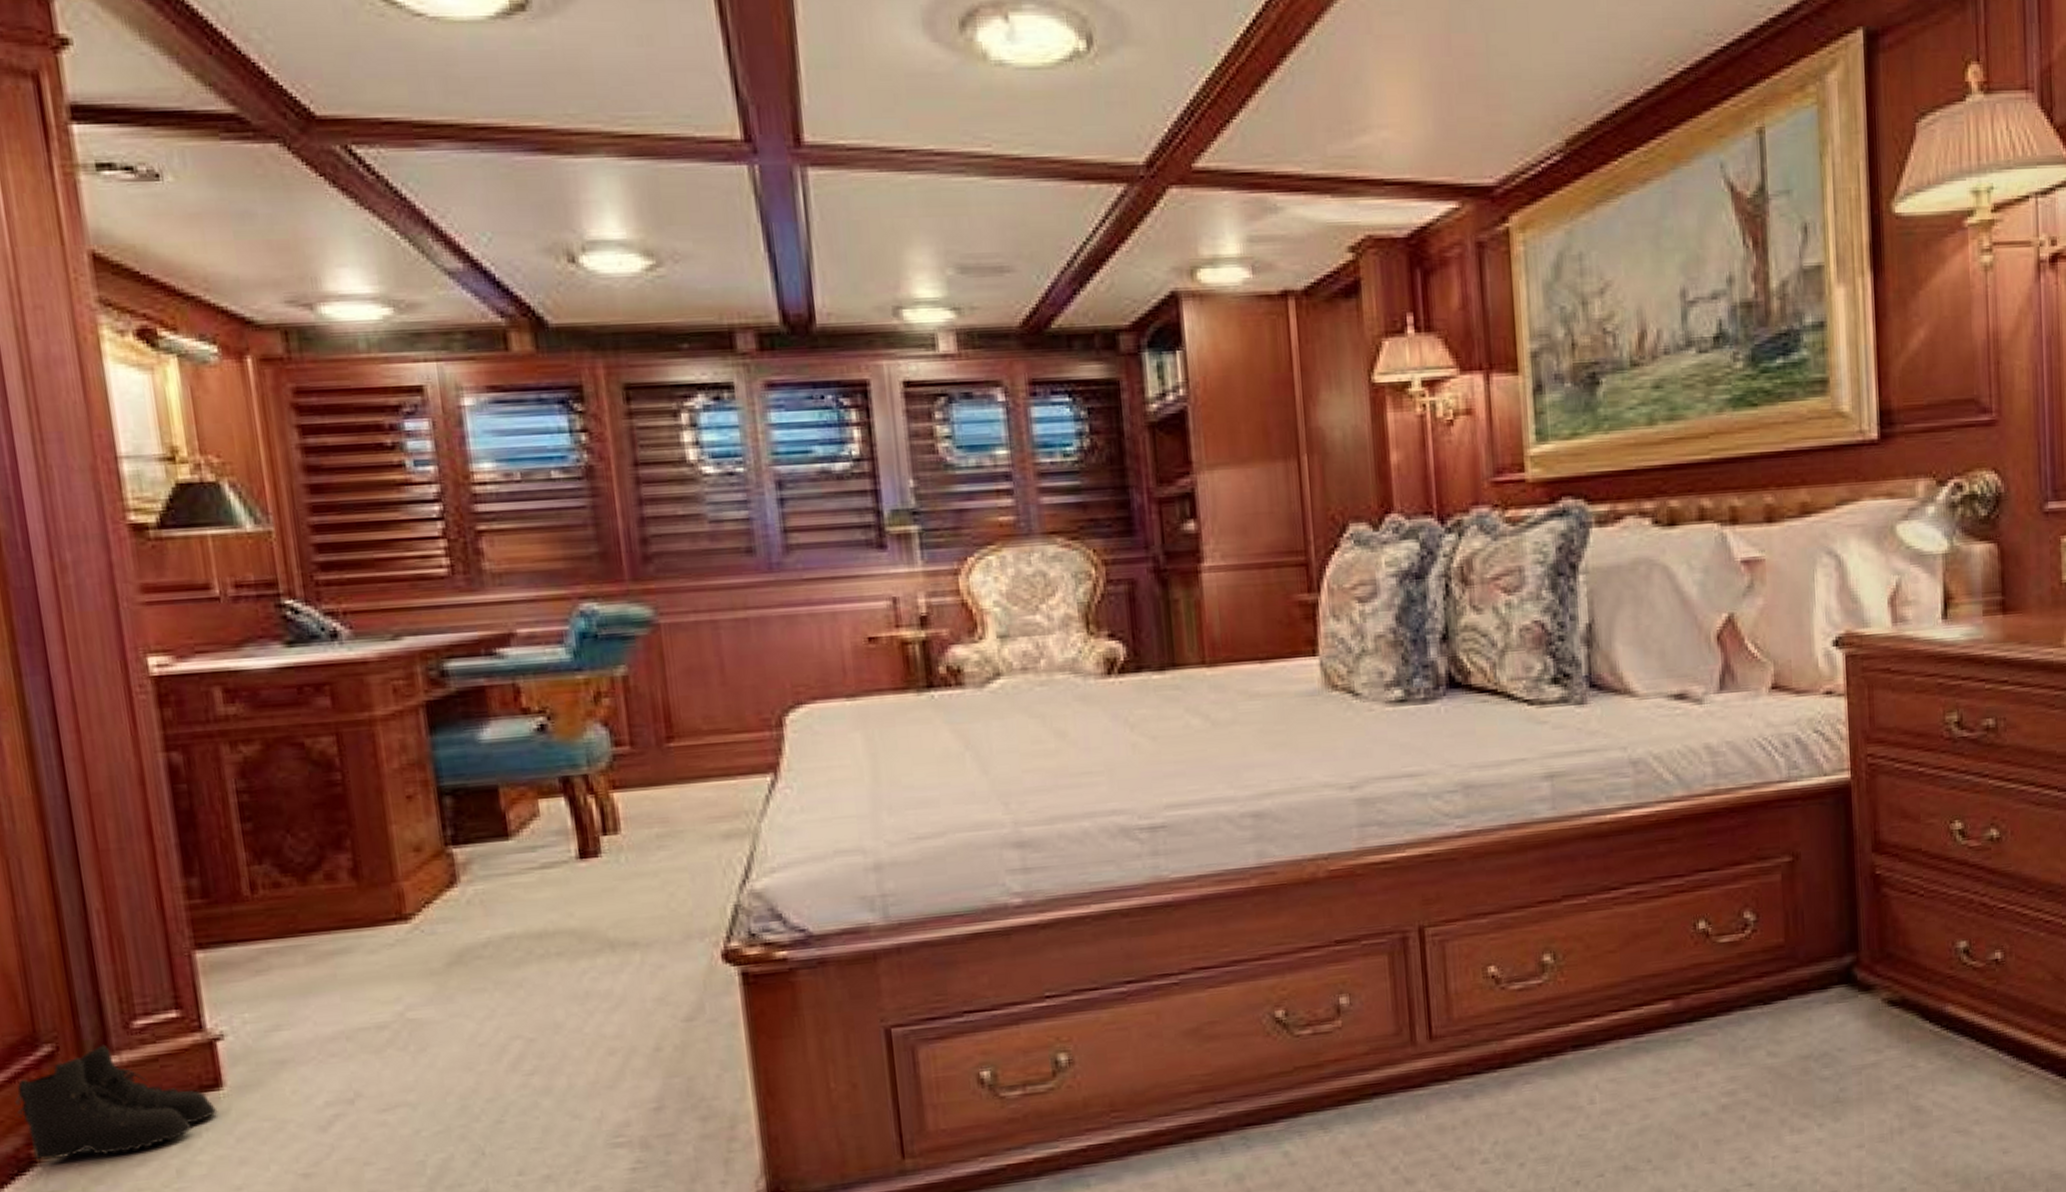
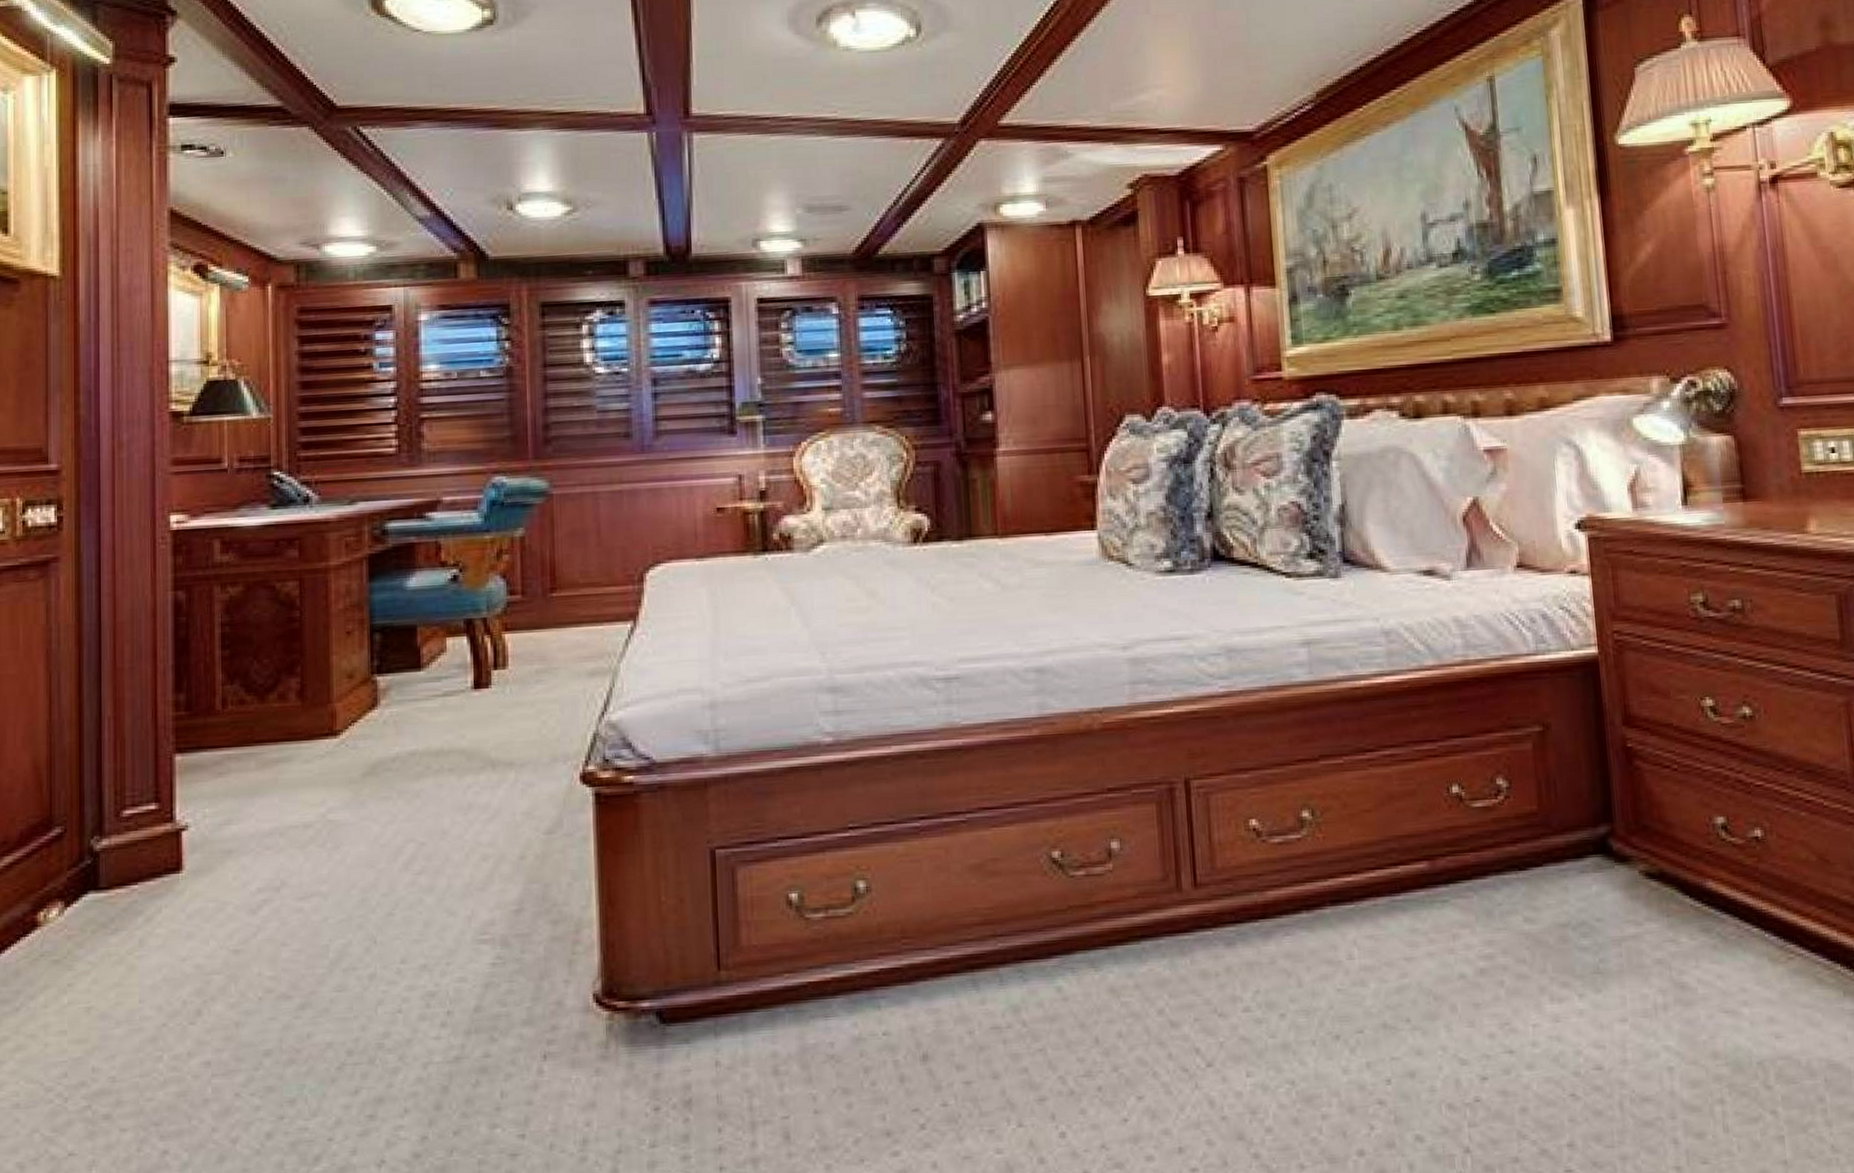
boots: present [15,1044,218,1160] -> none [28,829,176,924]

